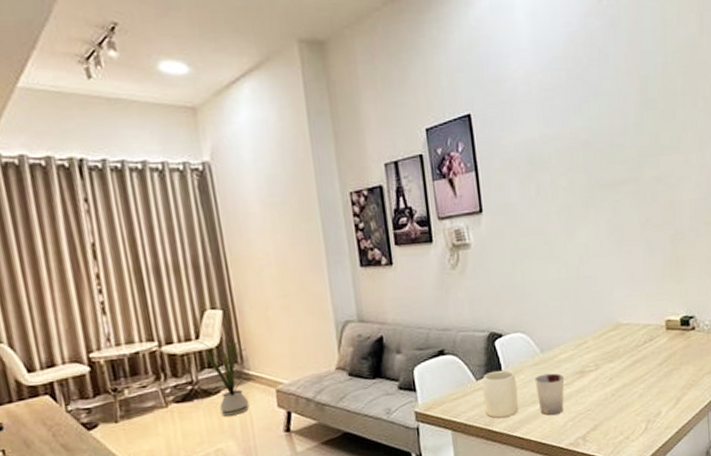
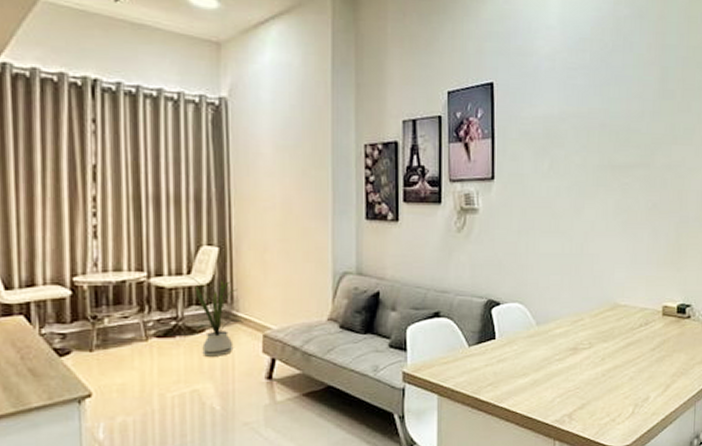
mug: present [482,370,519,418] -> none [474,338,509,387]
cup: present [534,373,565,415] -> none [527,347,557,389]

